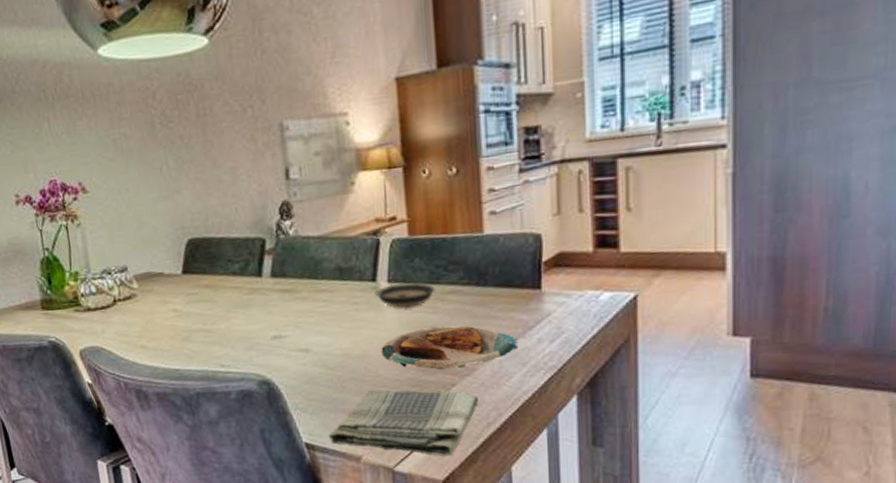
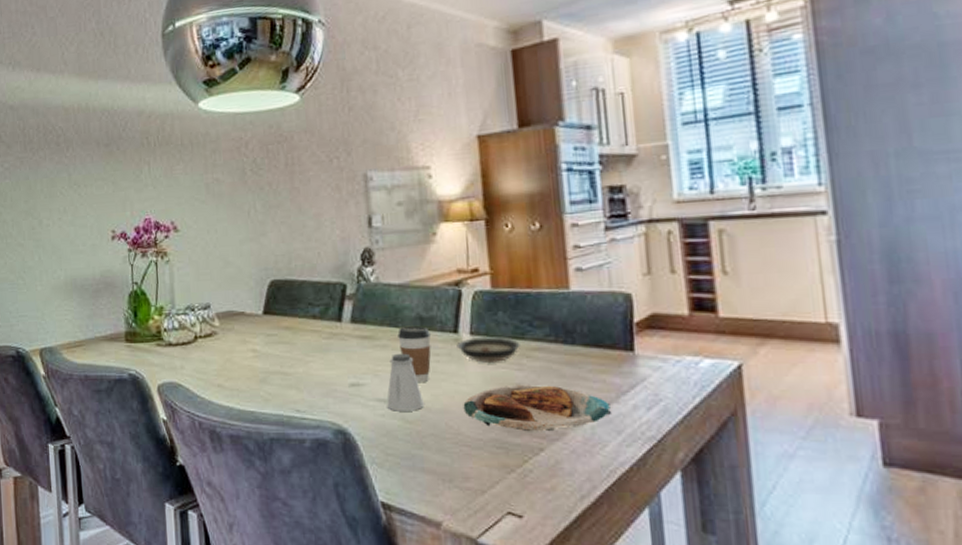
saltshaker: none [308,304,344,360] -> present [387,353,424,411]
coffee cup: none [317,277,351,332] -> present [397,326,431,383]
dish towel: present [328,389,479,456] -> none [406,448,570,530]

